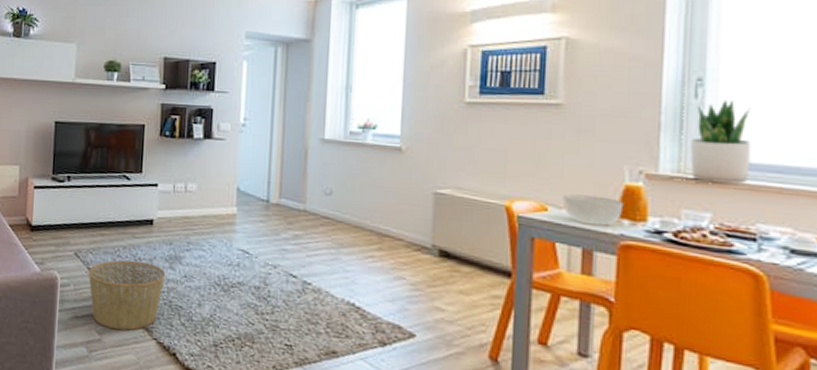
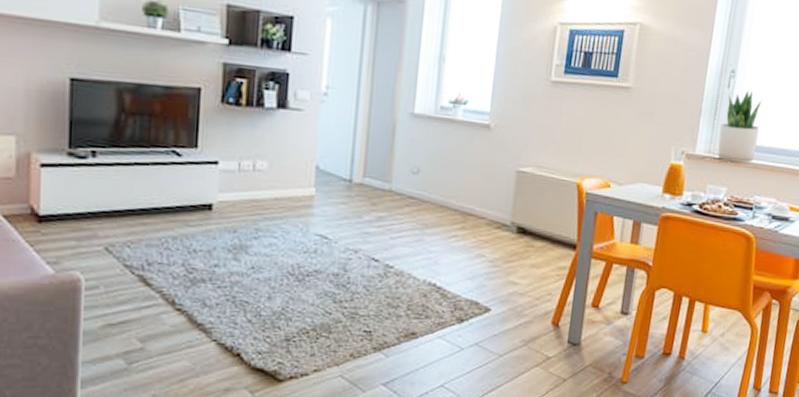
basket: present [88,260,166,331] -> none [125,253,229,335]
bowl: present [562,194,624,226] -> none [622,172,668,200]

